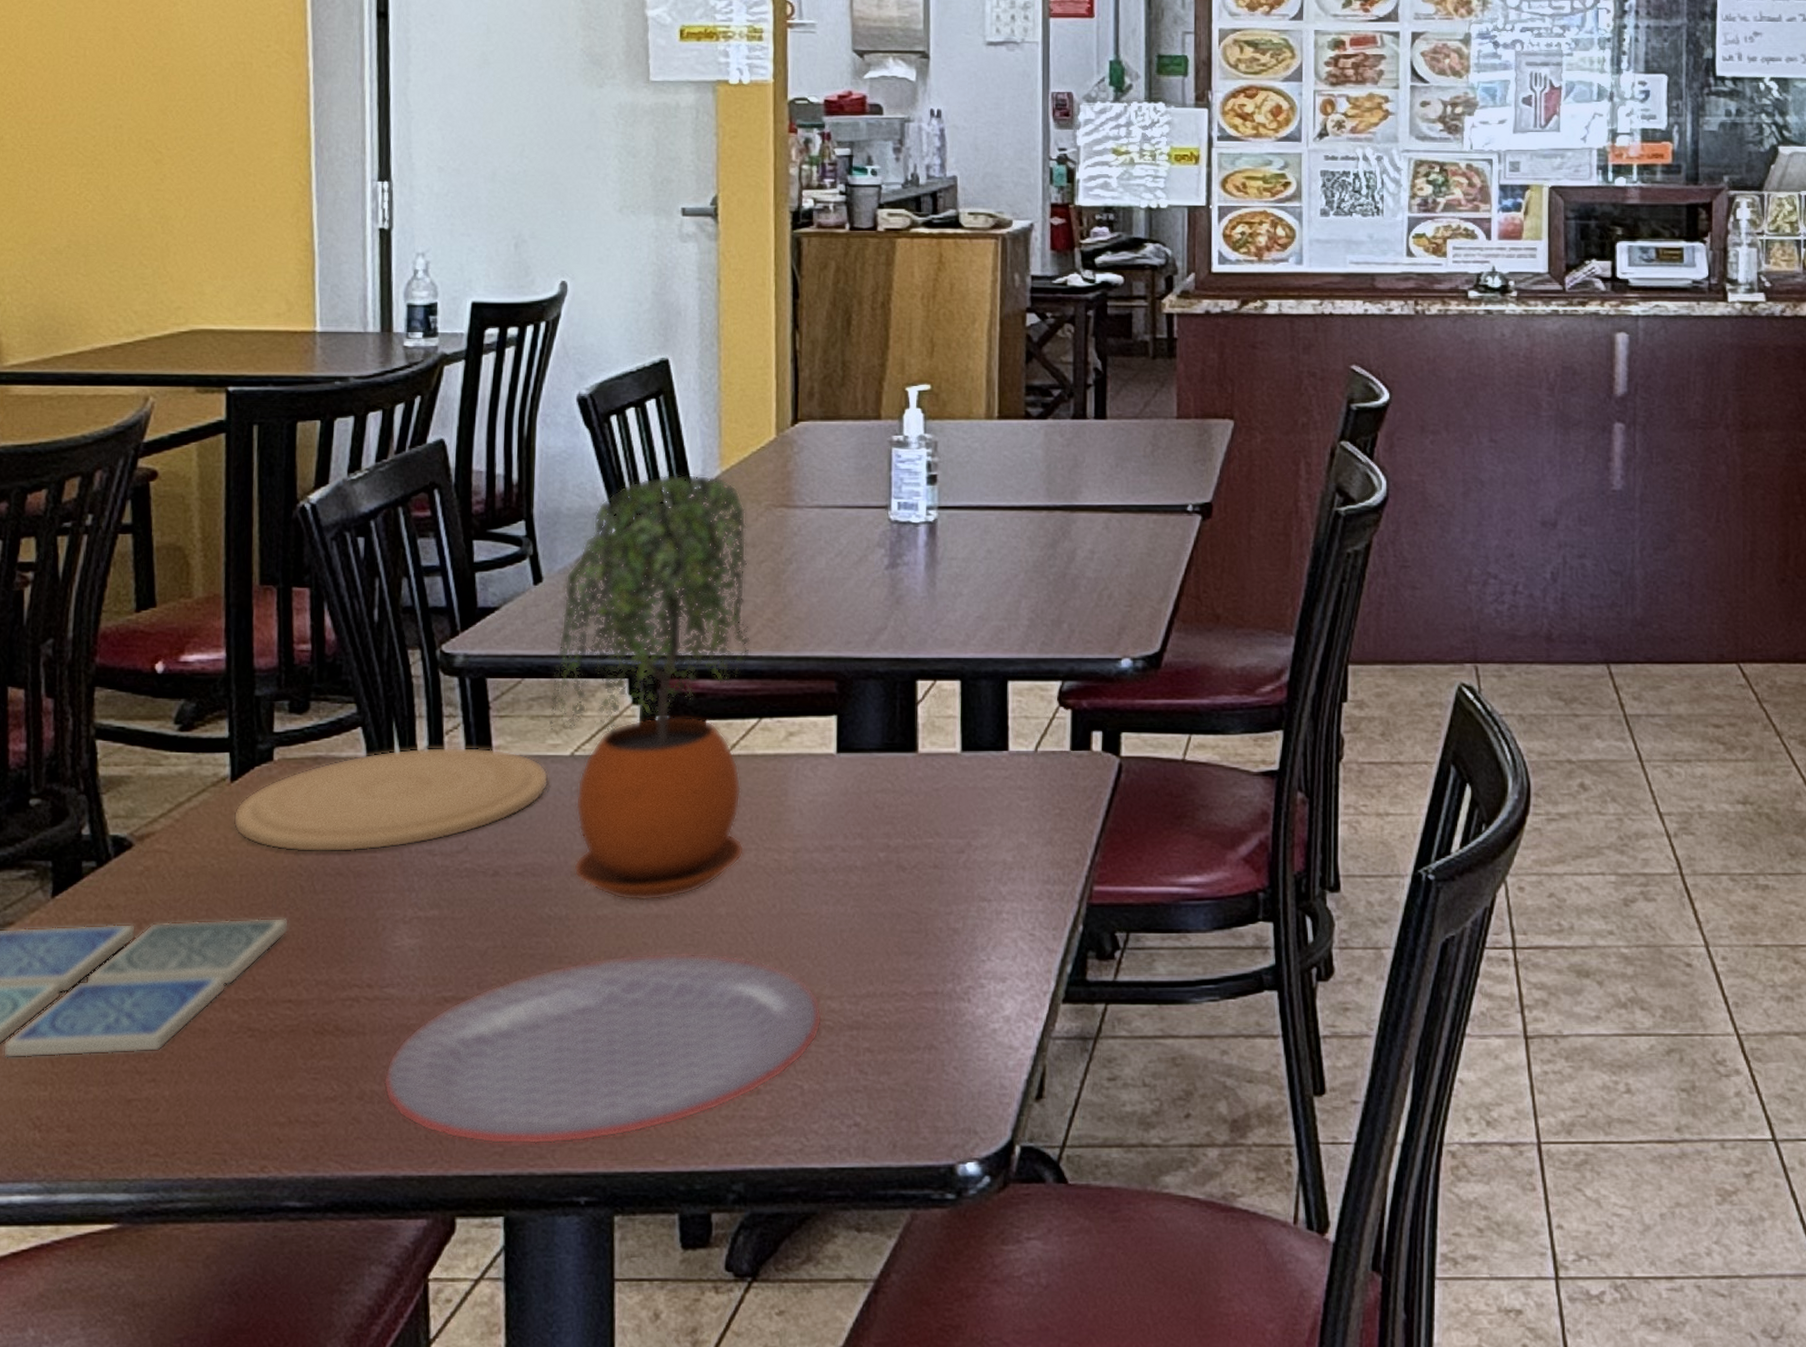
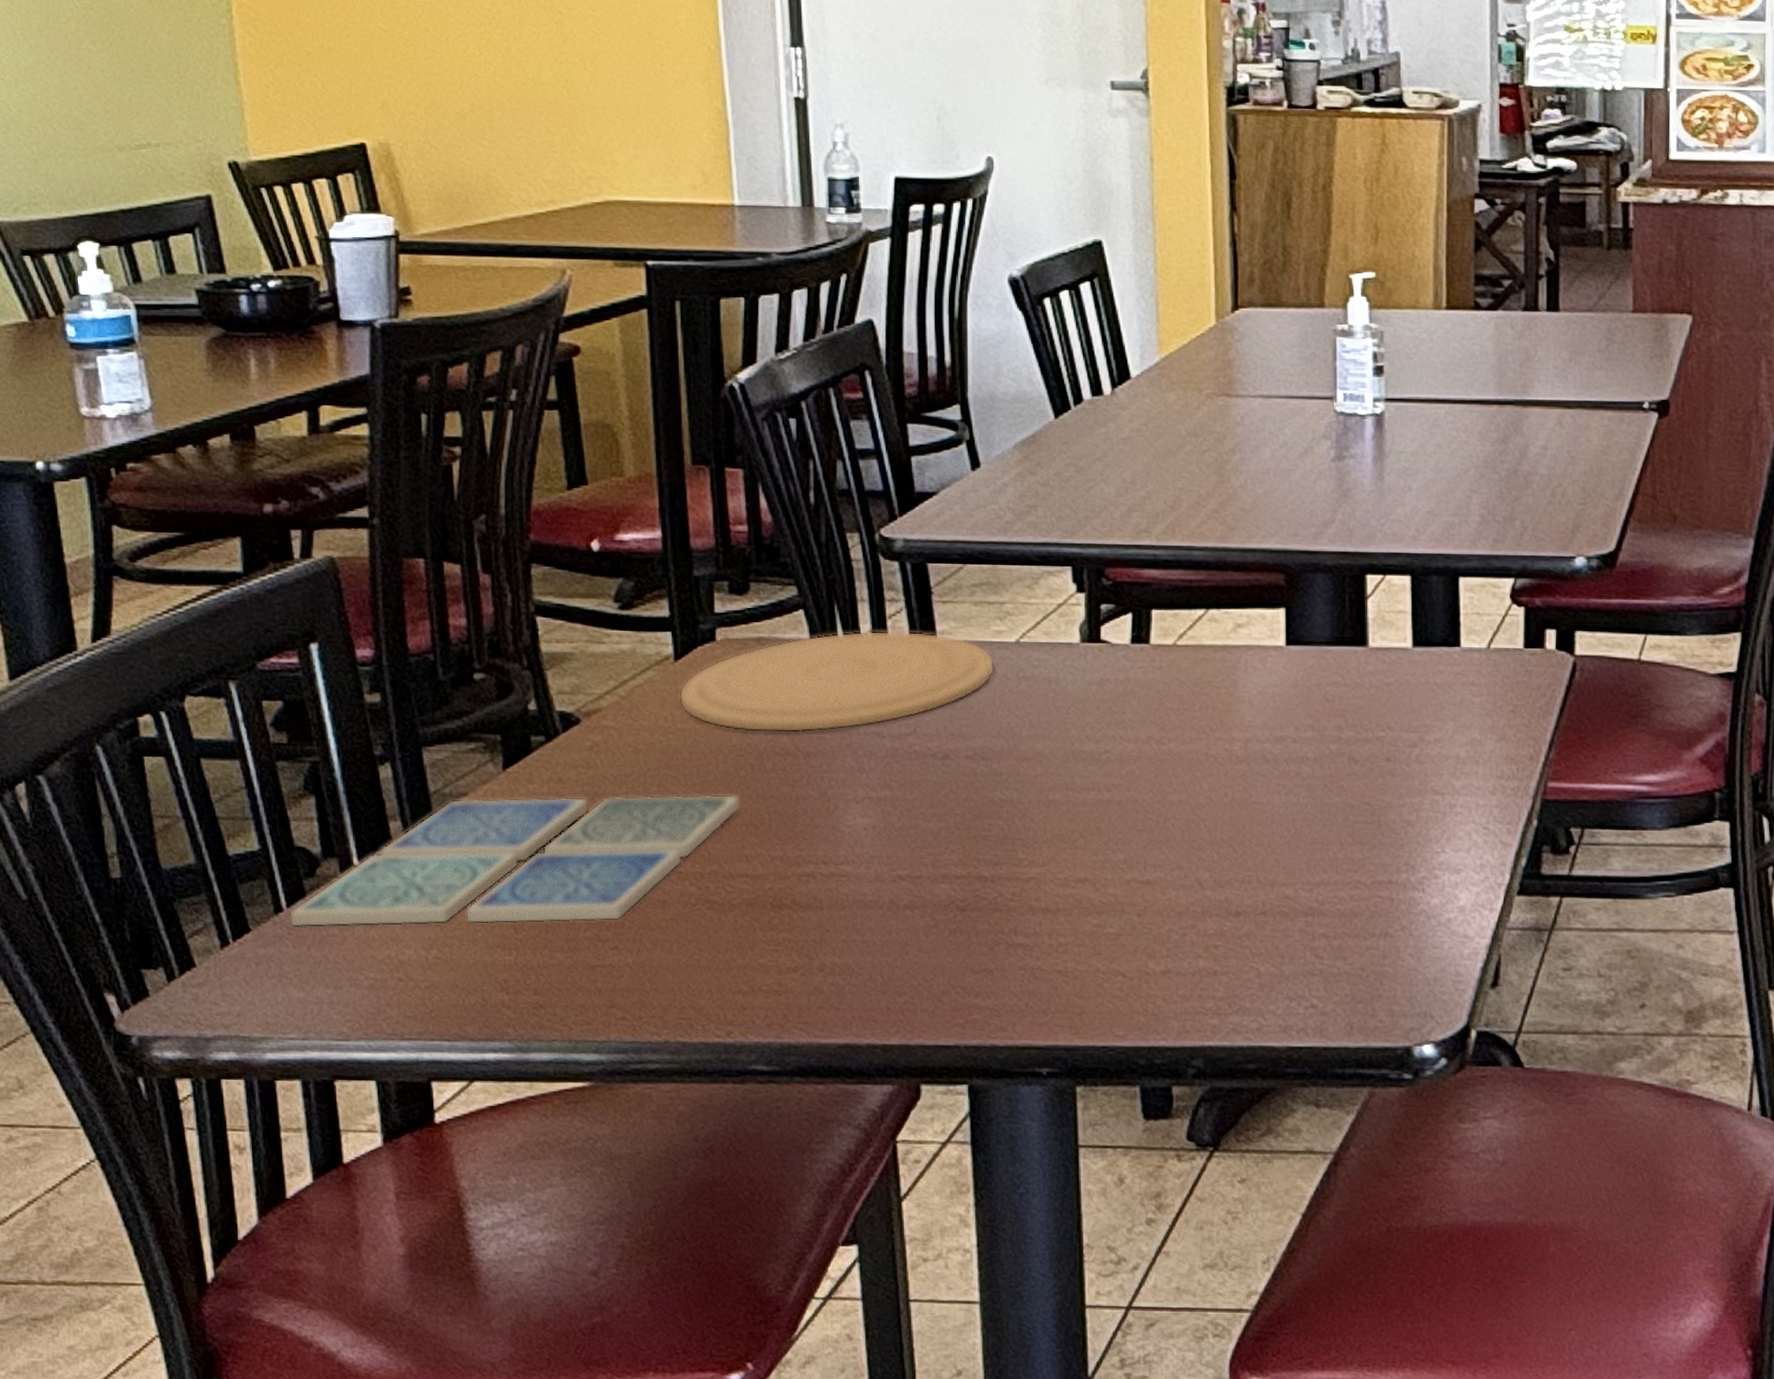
plate: present [383,951,823,1144] -> none [843,836,1277,1018]
potted plant: present [550,473,751,901] -> none [994,359,1196,787]

